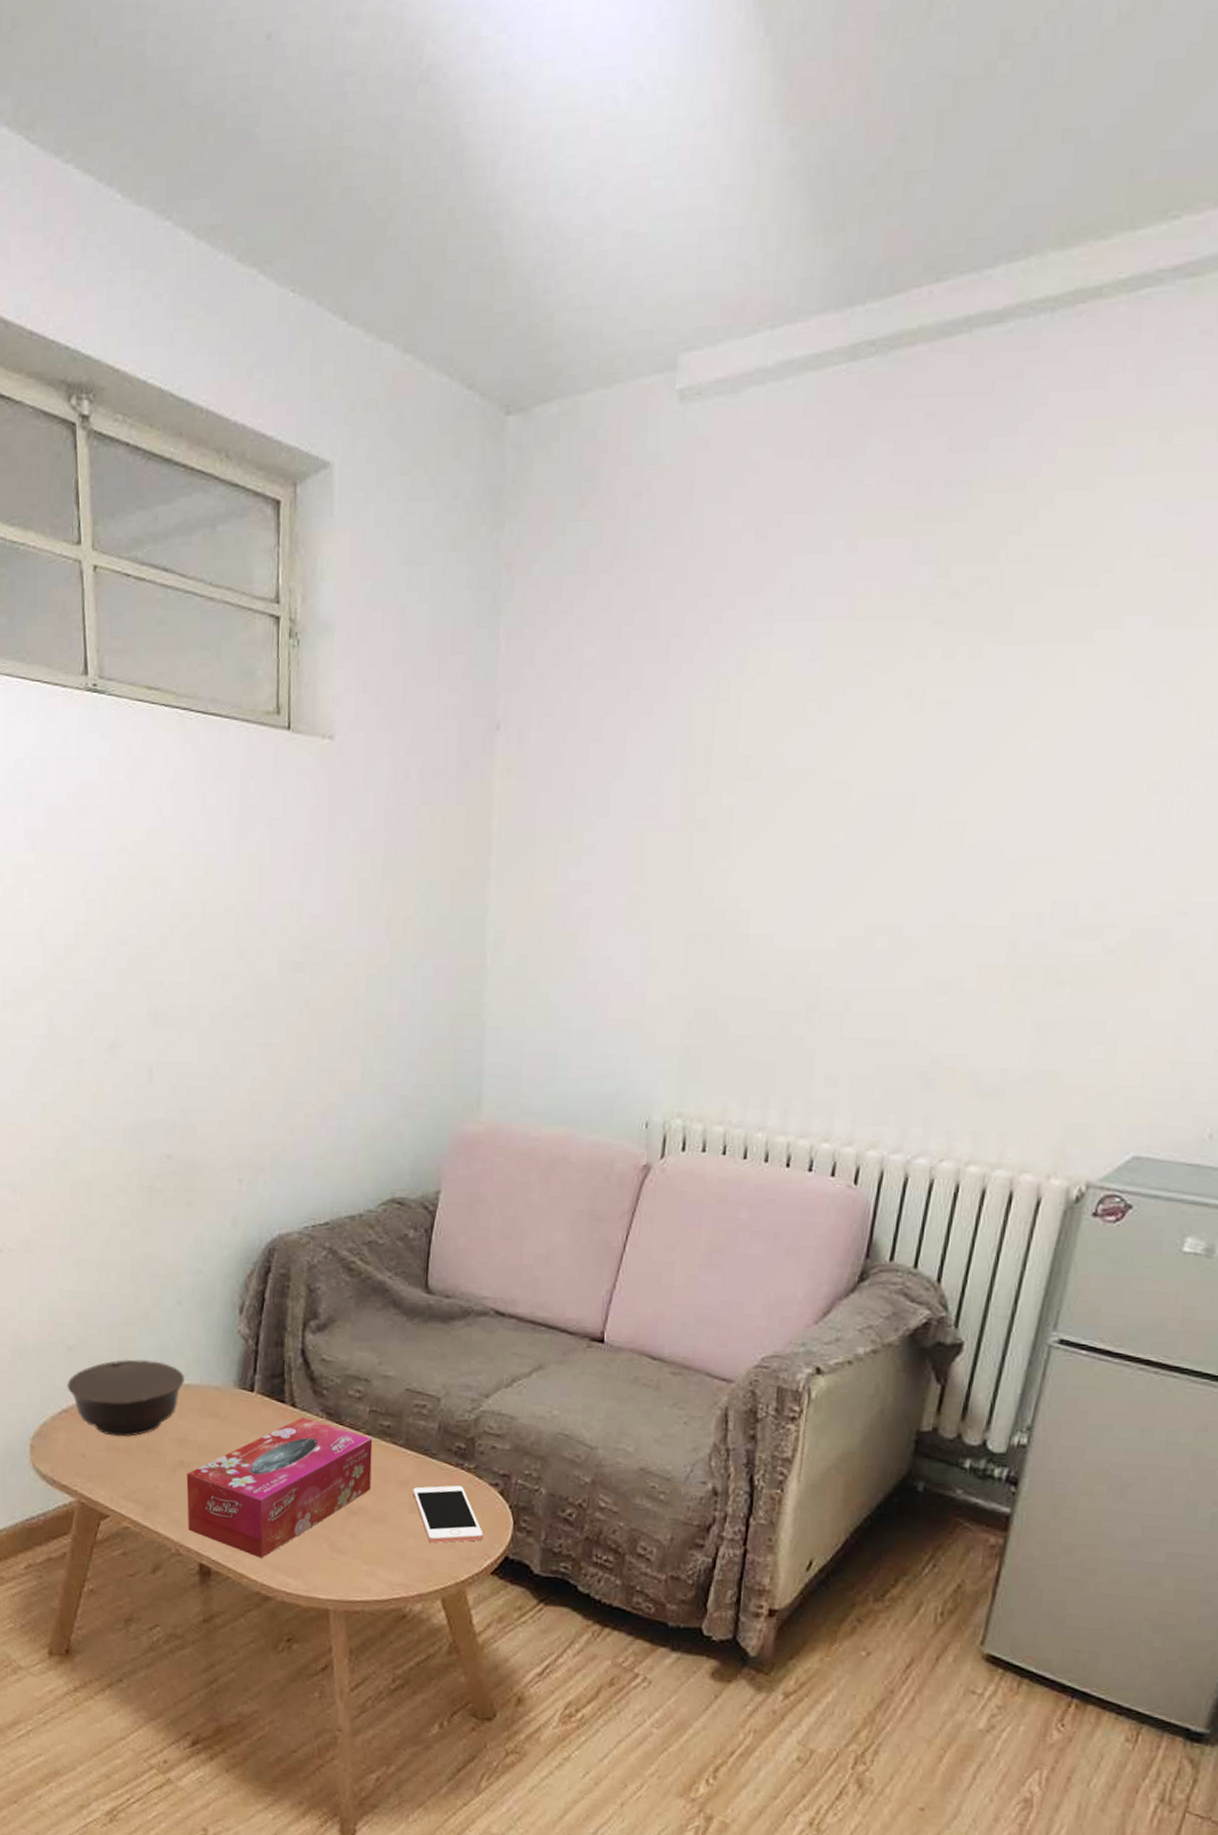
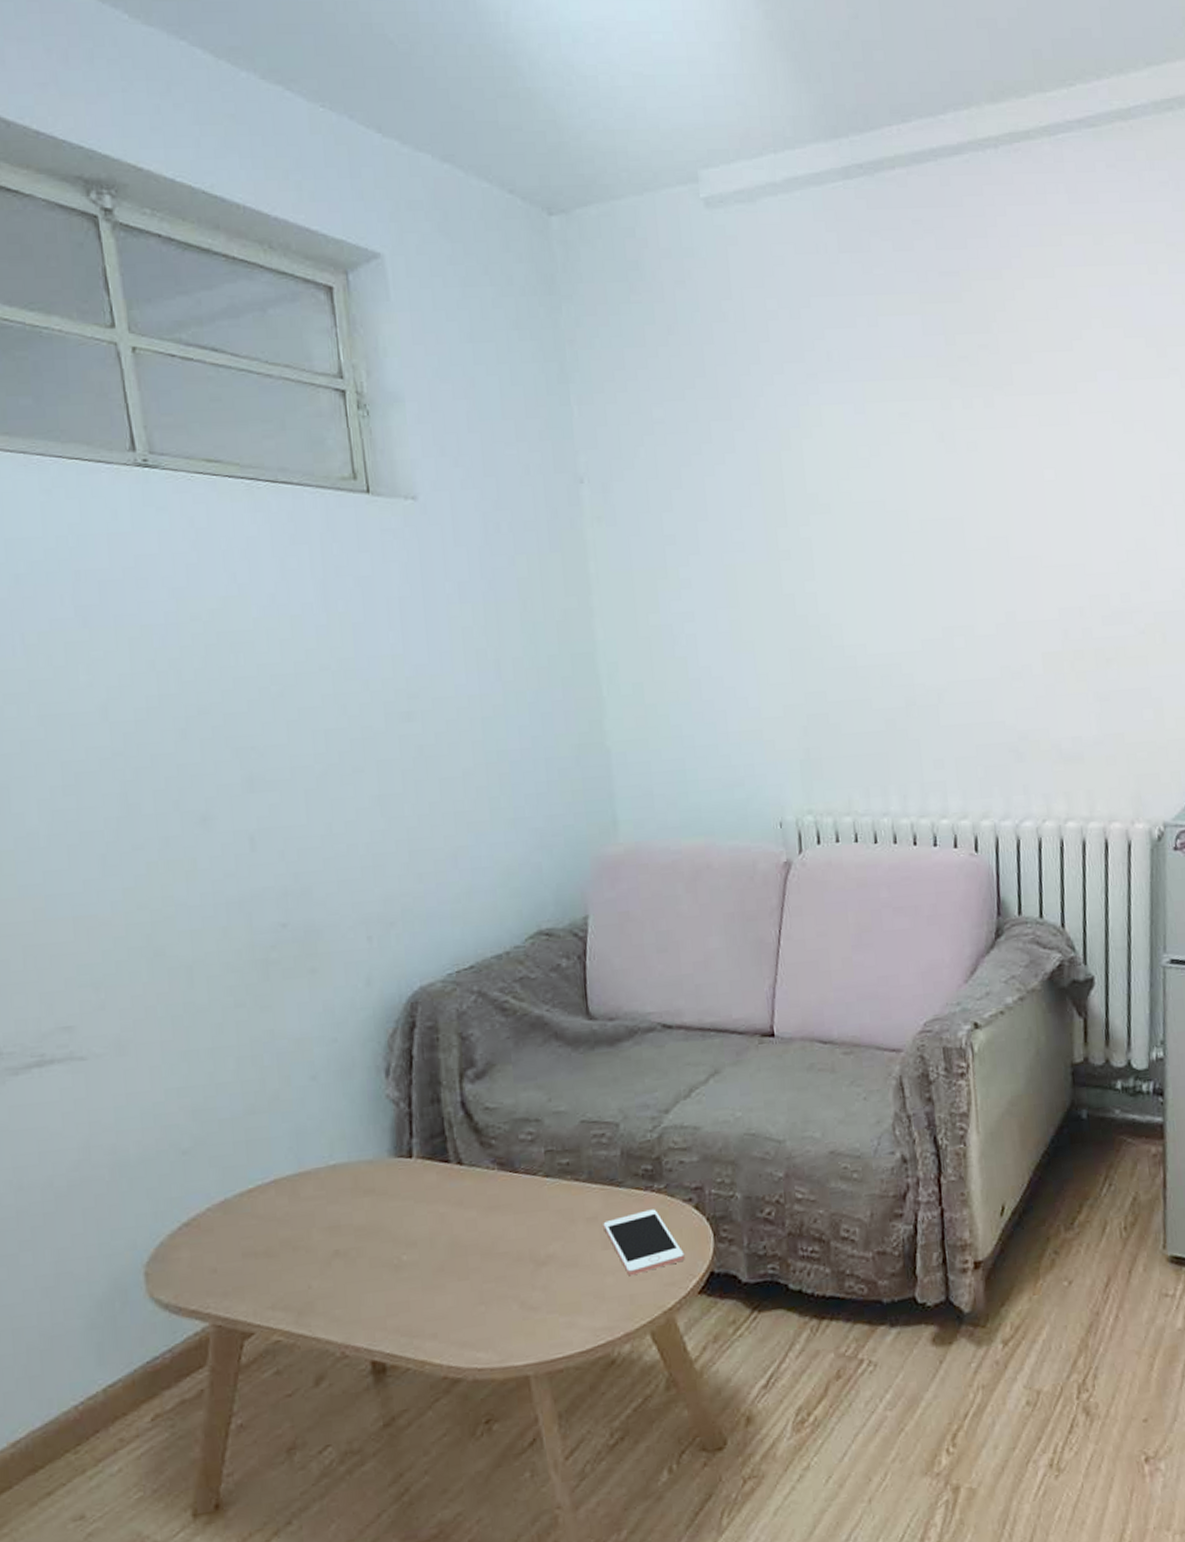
bowl: present [67,1359,184,1438] -> none [185,1145,329,1242]
tissue box: present [186,1417,373,1558] -> none [344,1172,558,1338]

